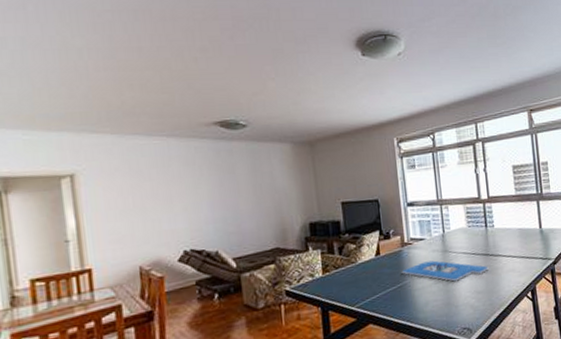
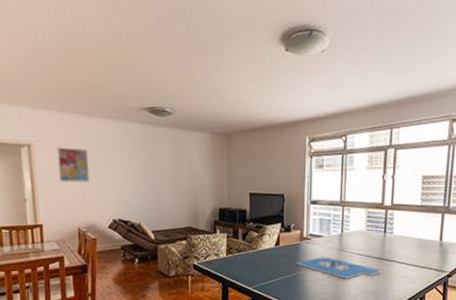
wall art: none [108,173,152,215] -> present [56,147,90,182]

